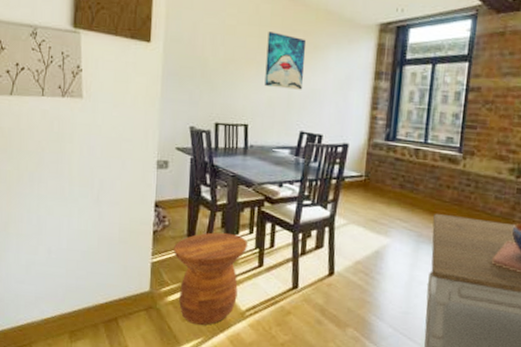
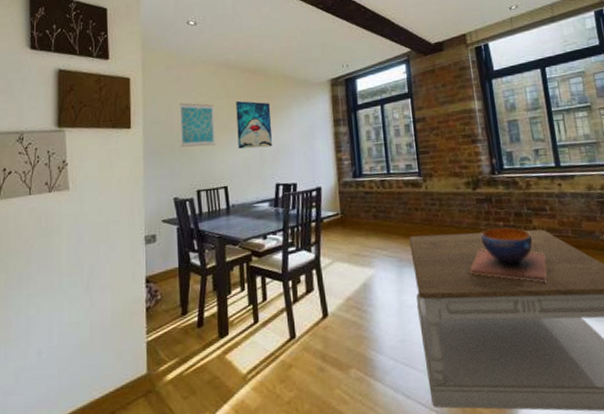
side table: present [173,232,248,326] -> none [167,294,242,401]
wall art: none [202,22,243,78] -> present [179,103,216,147]

